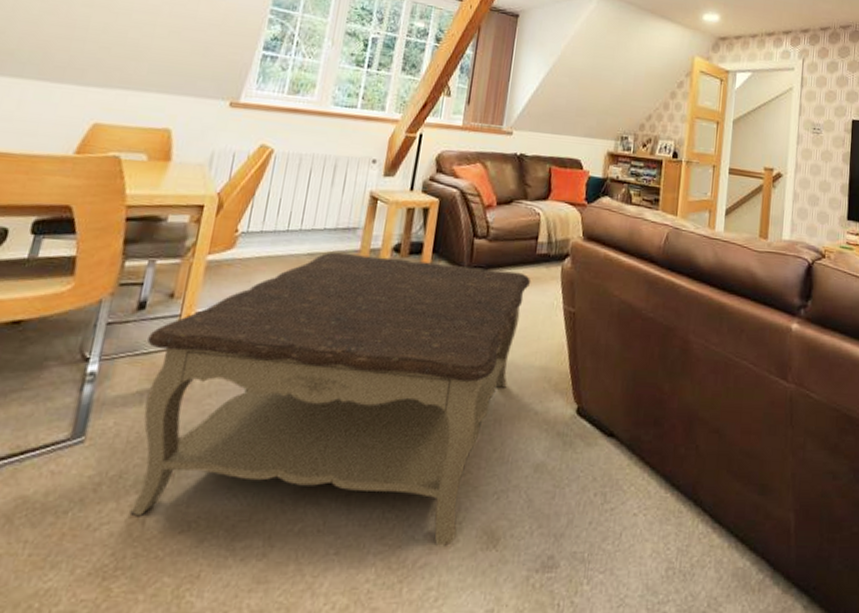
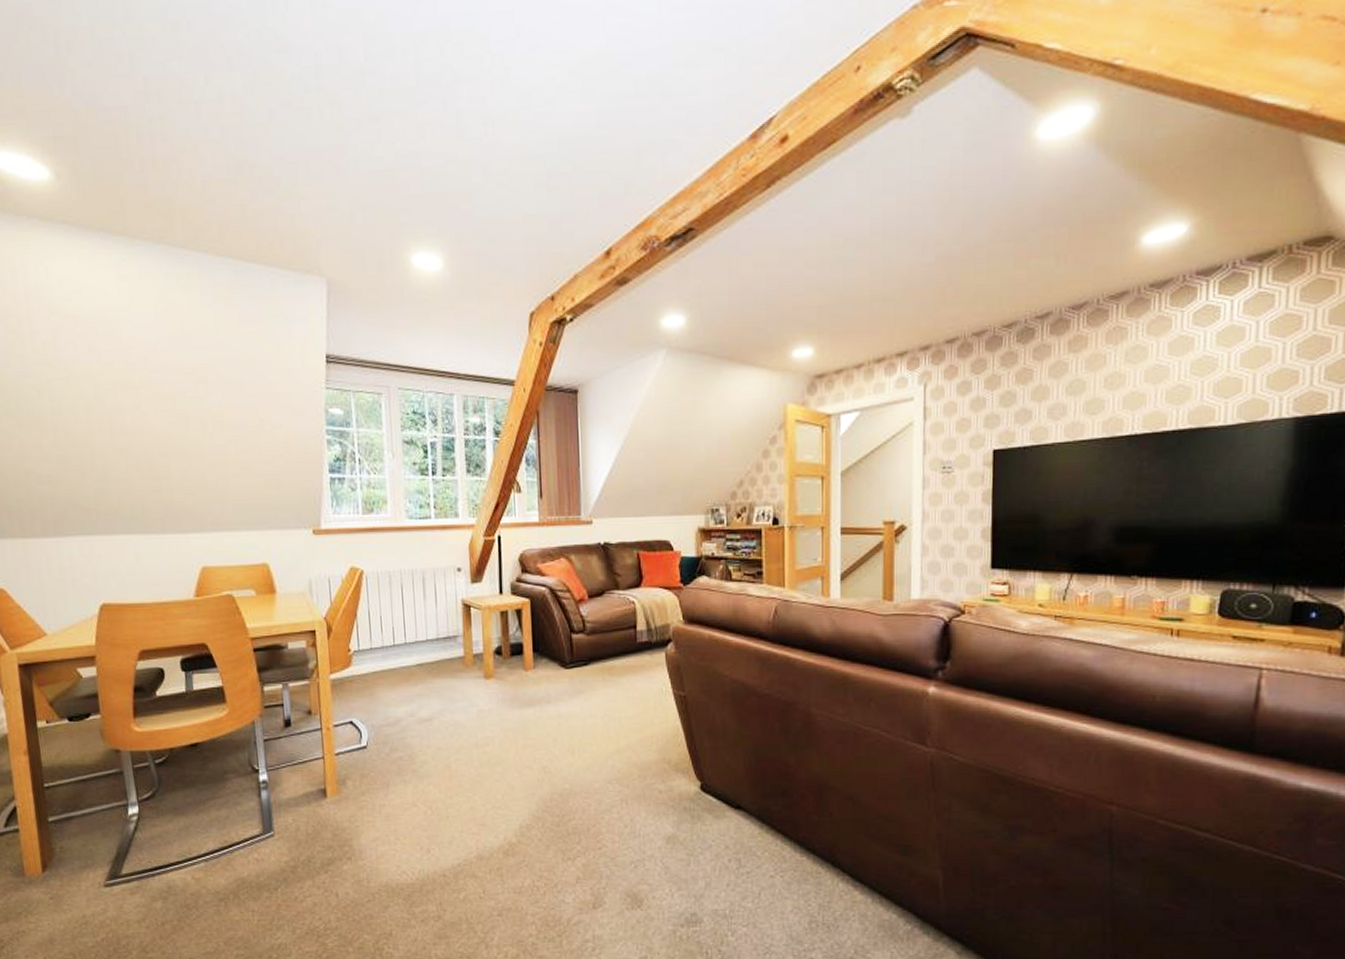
coffee table: present [130,251,531,546] -> none [300,660,636,907]

